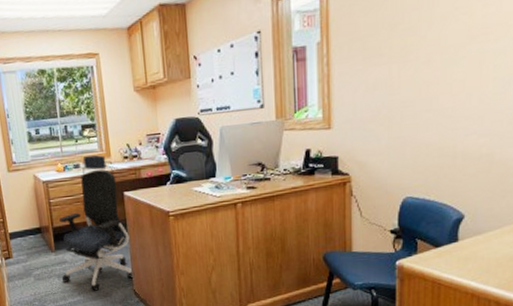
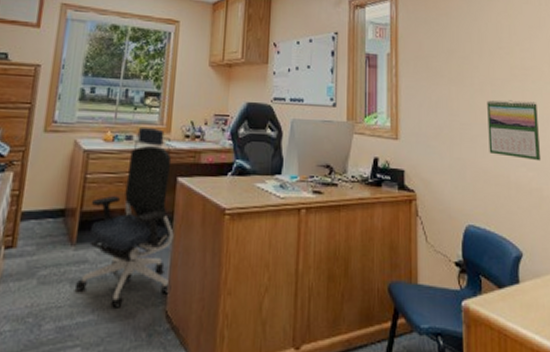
calendar: none [434,63,498,128] -> present [487,100,542,161]

